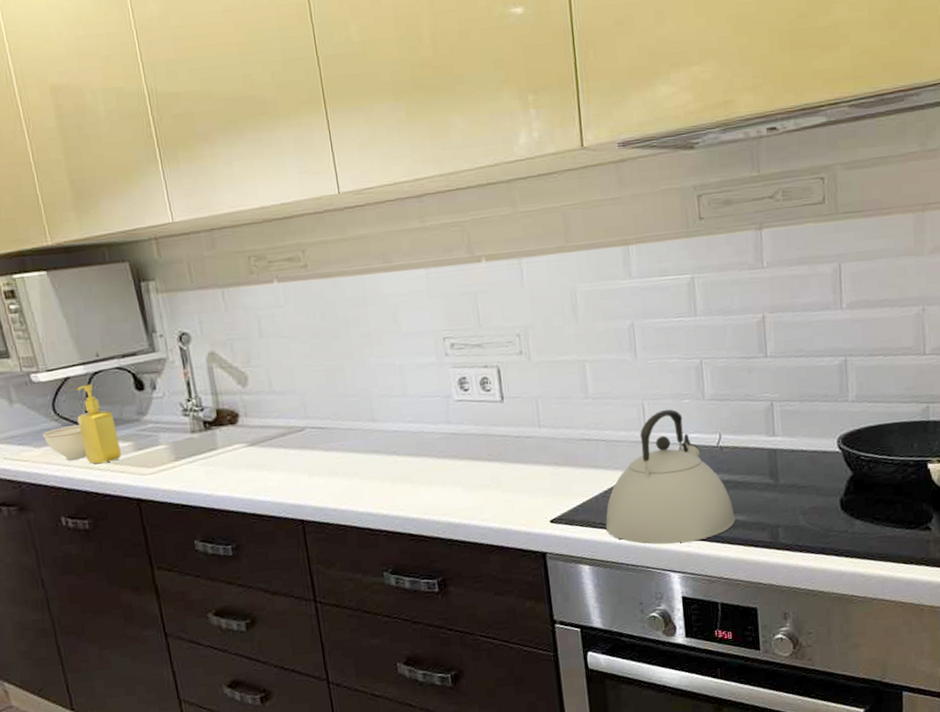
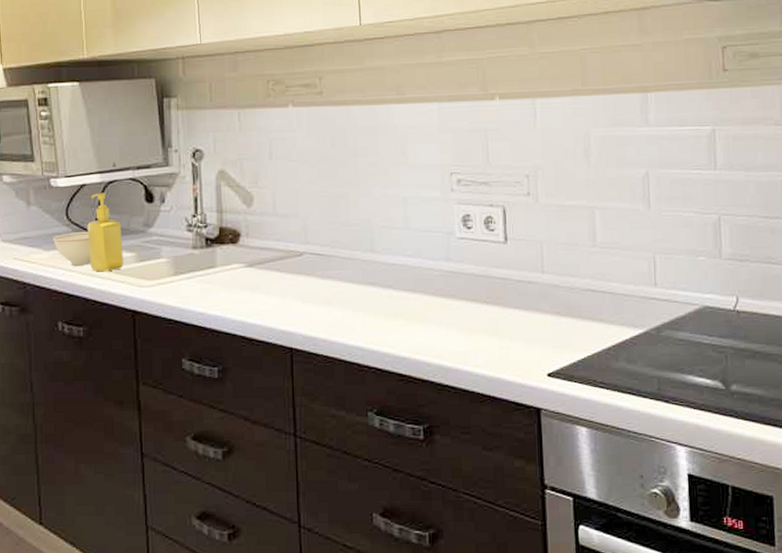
kettle: present [605,409,735,545] -> none [606,265,751,414]

